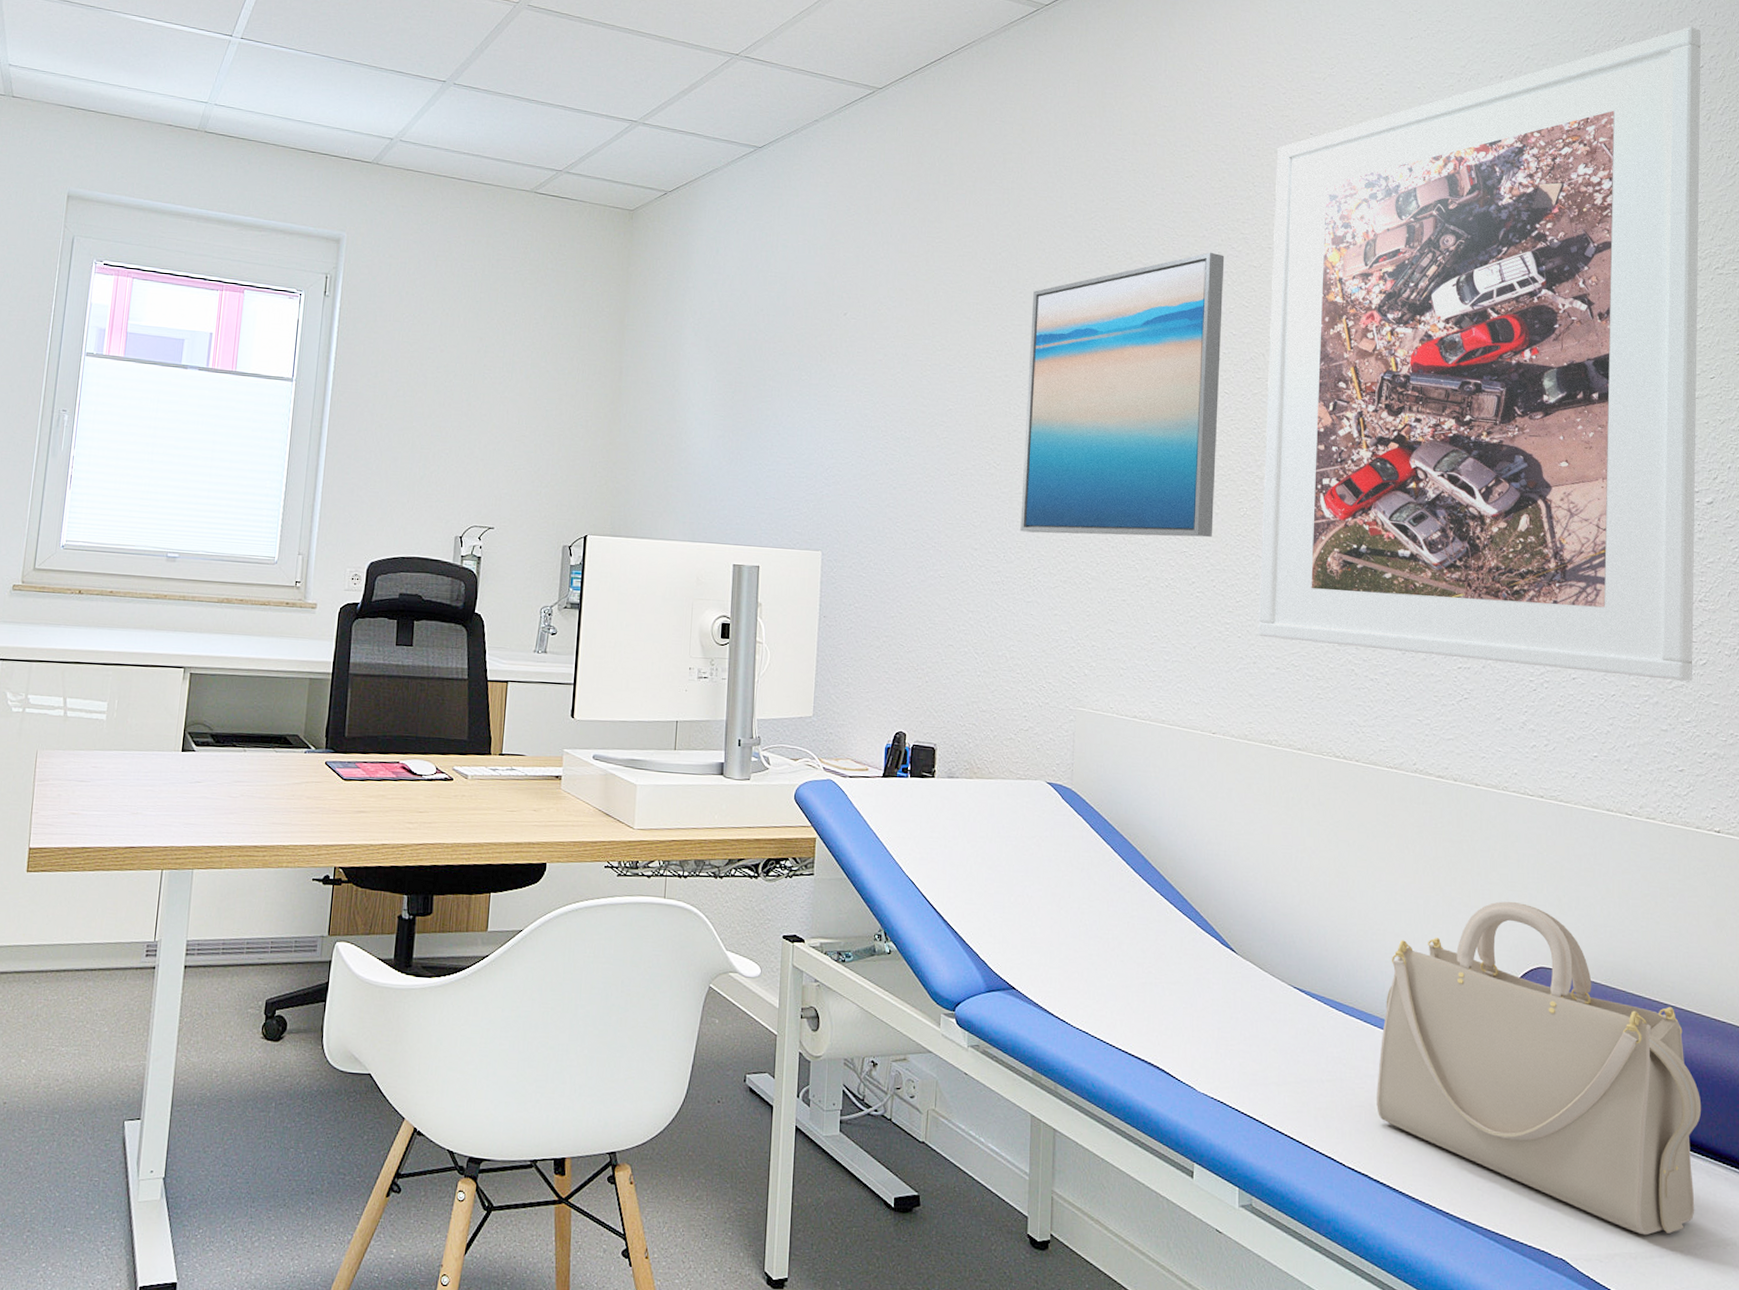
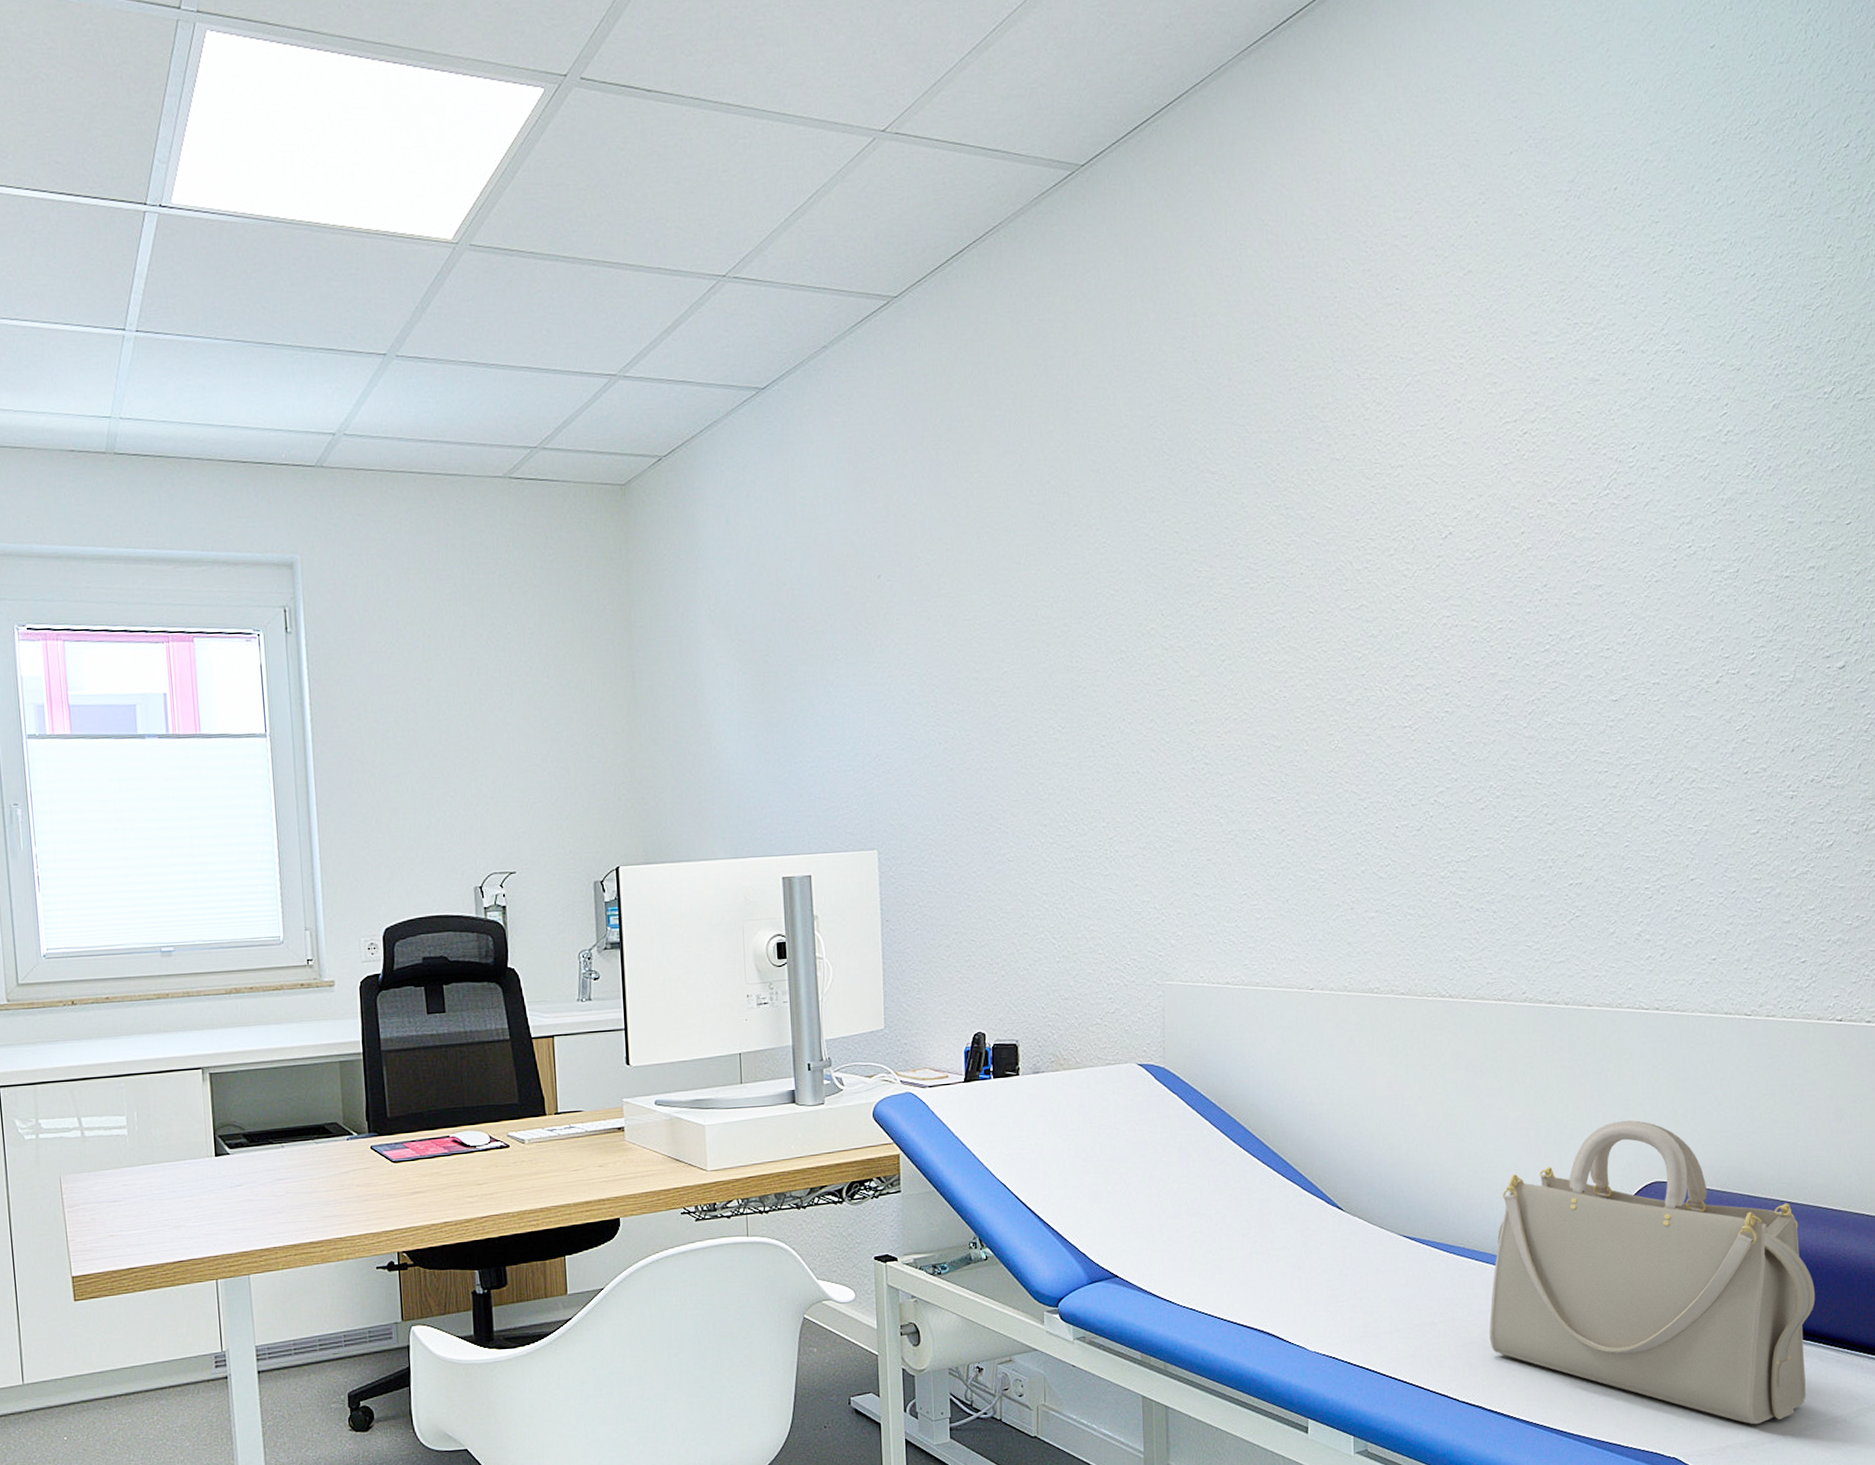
wall art: present [1020,253,1225,538] -> none [1089,449,1303,799]
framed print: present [1258,27,1702,681] -> none [1354,96,1848,880]

